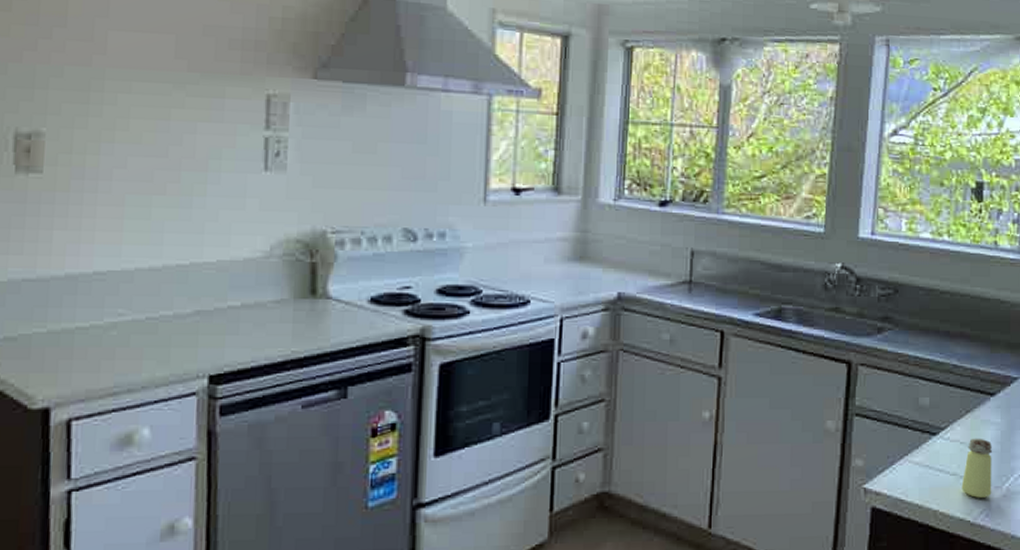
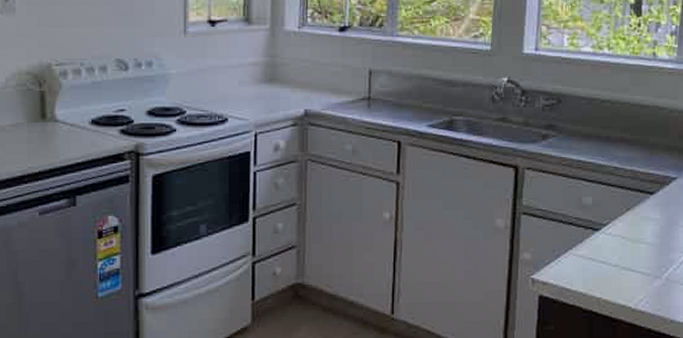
saltshaker: present [961,438,992,498] -> none [623,232,652,287]

